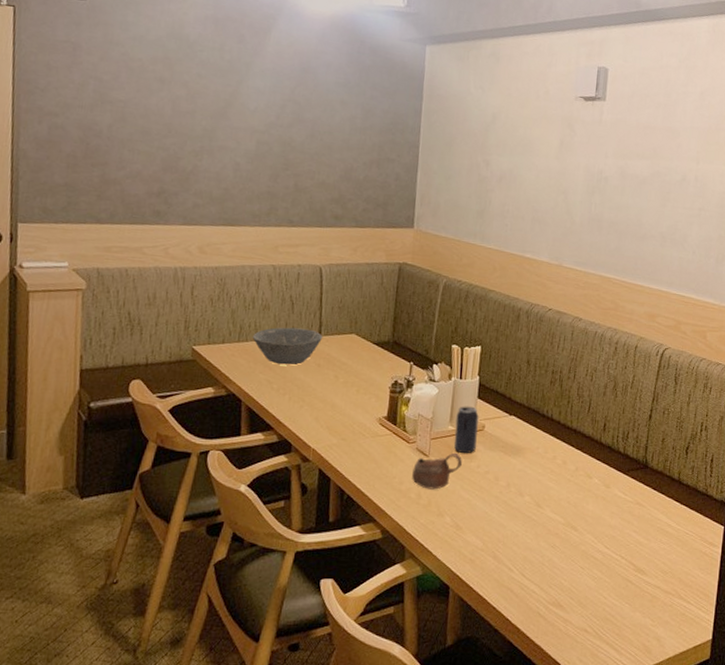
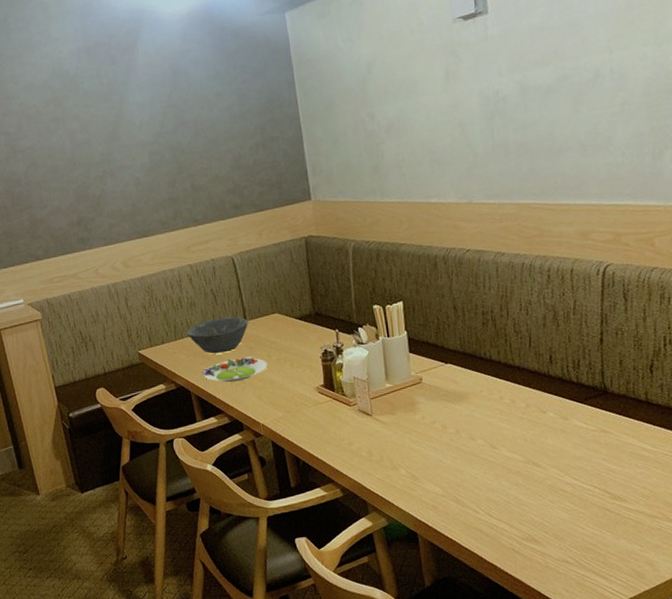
salad plate: none [260,373,333,399] -> present [202,356,268,383]
cup: present [412,452,462,490] -> none [359,408,406,446]
beverage can: present [453,406,479,454] -> none [391,361,417,408]

